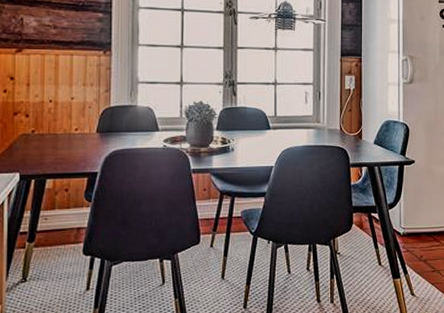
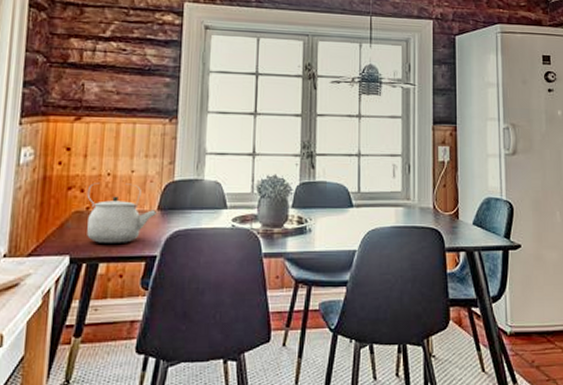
tea kettle: none [32,109,97,162] -> present [87,183,158,243]

